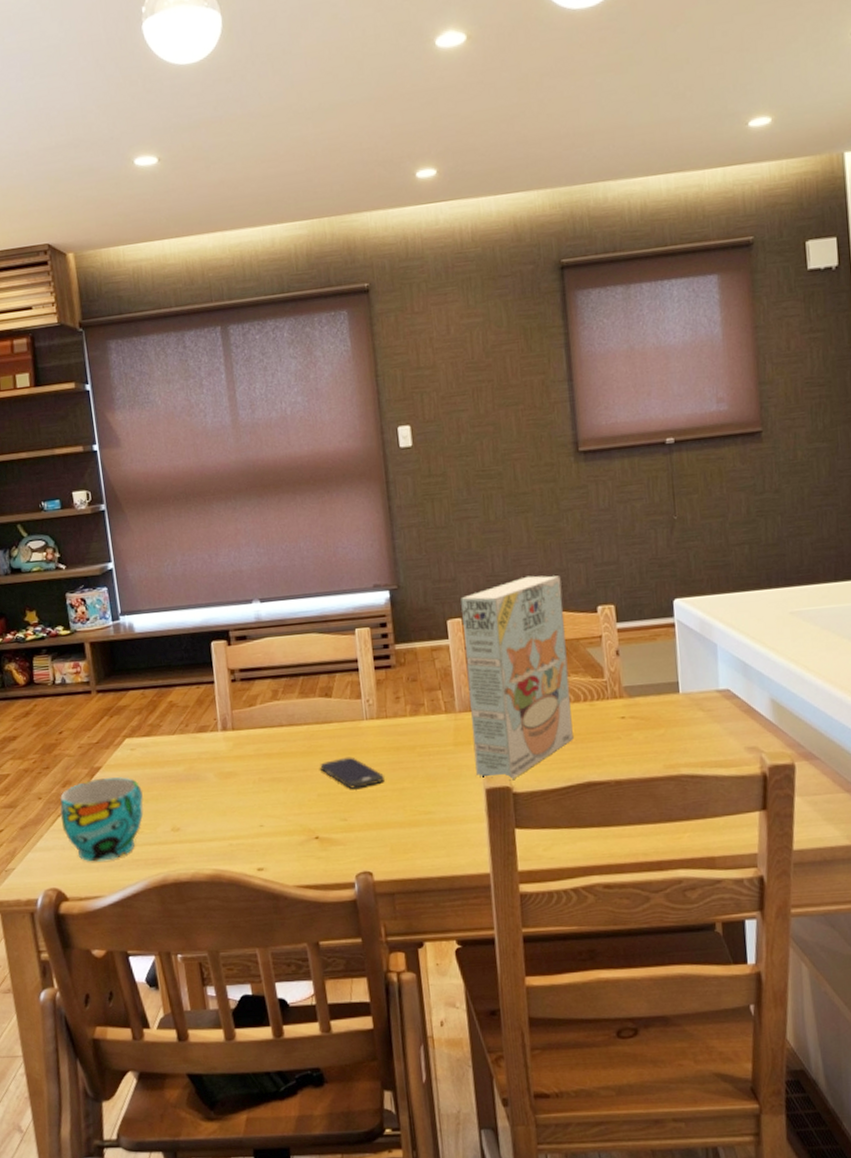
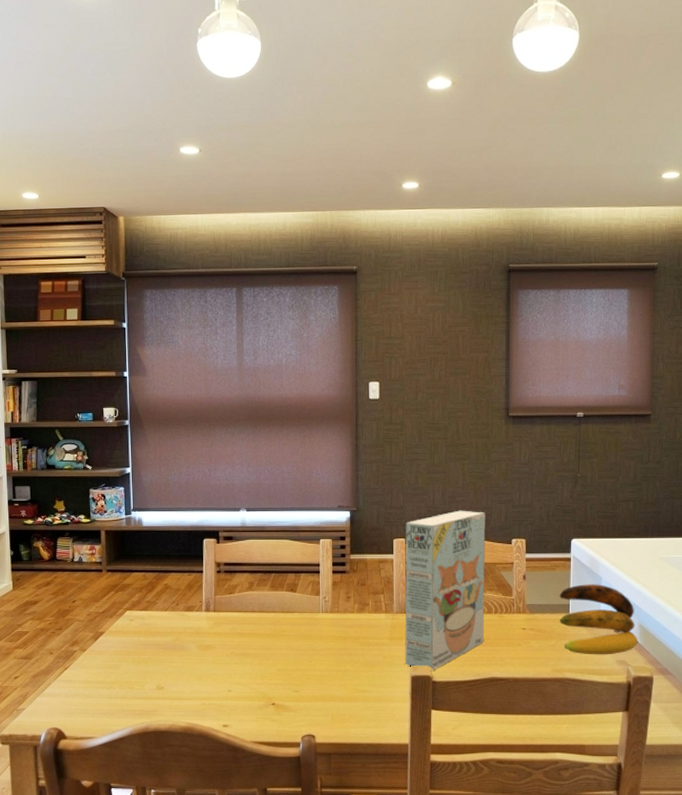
cup: present [60,777,144,862] -> none [67,642,136,709]
smartphone: present [320,757,385,789] -> none [281,641,333,667]
banana: none [664,652,772,743] -> present [559,584,639,655]

